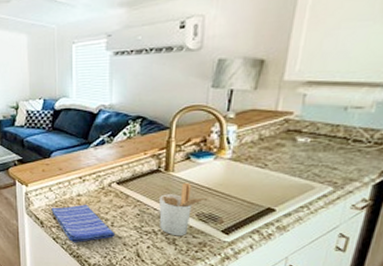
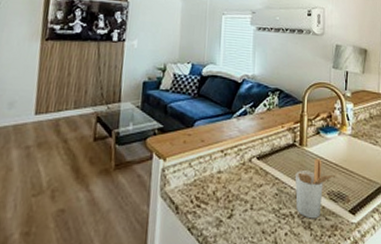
dish towel: present [51,204,116,243] -> none [189,183,255,234]

